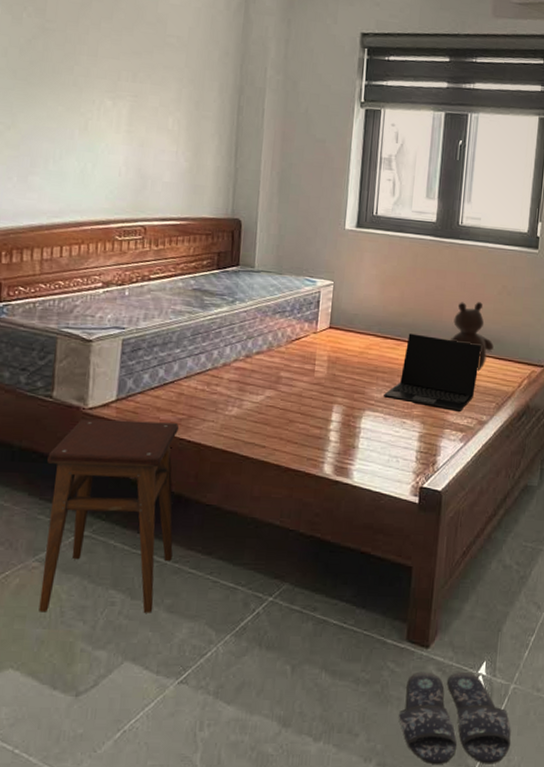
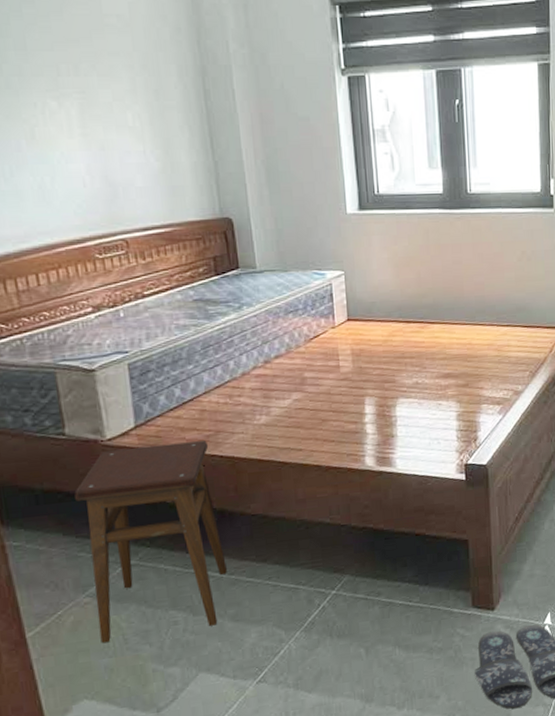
laptop: present [384,333,481,413] -> none [415,313,508,386]
teddy bear: present [449,302,494,372] -> none [474,272,520,343]

